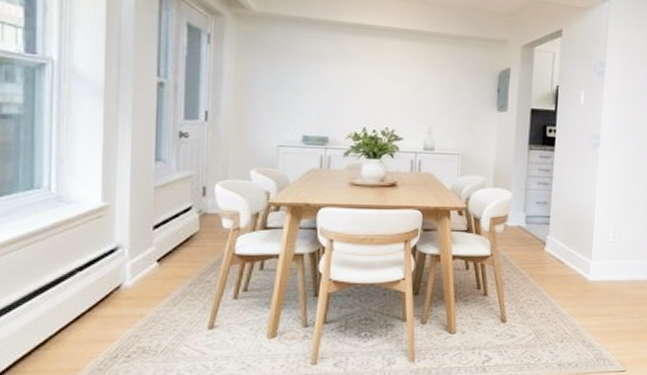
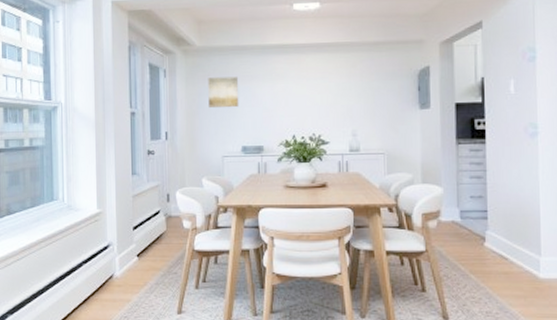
wall art: none [264,51,304,91] -> present [208,76,239,108]

